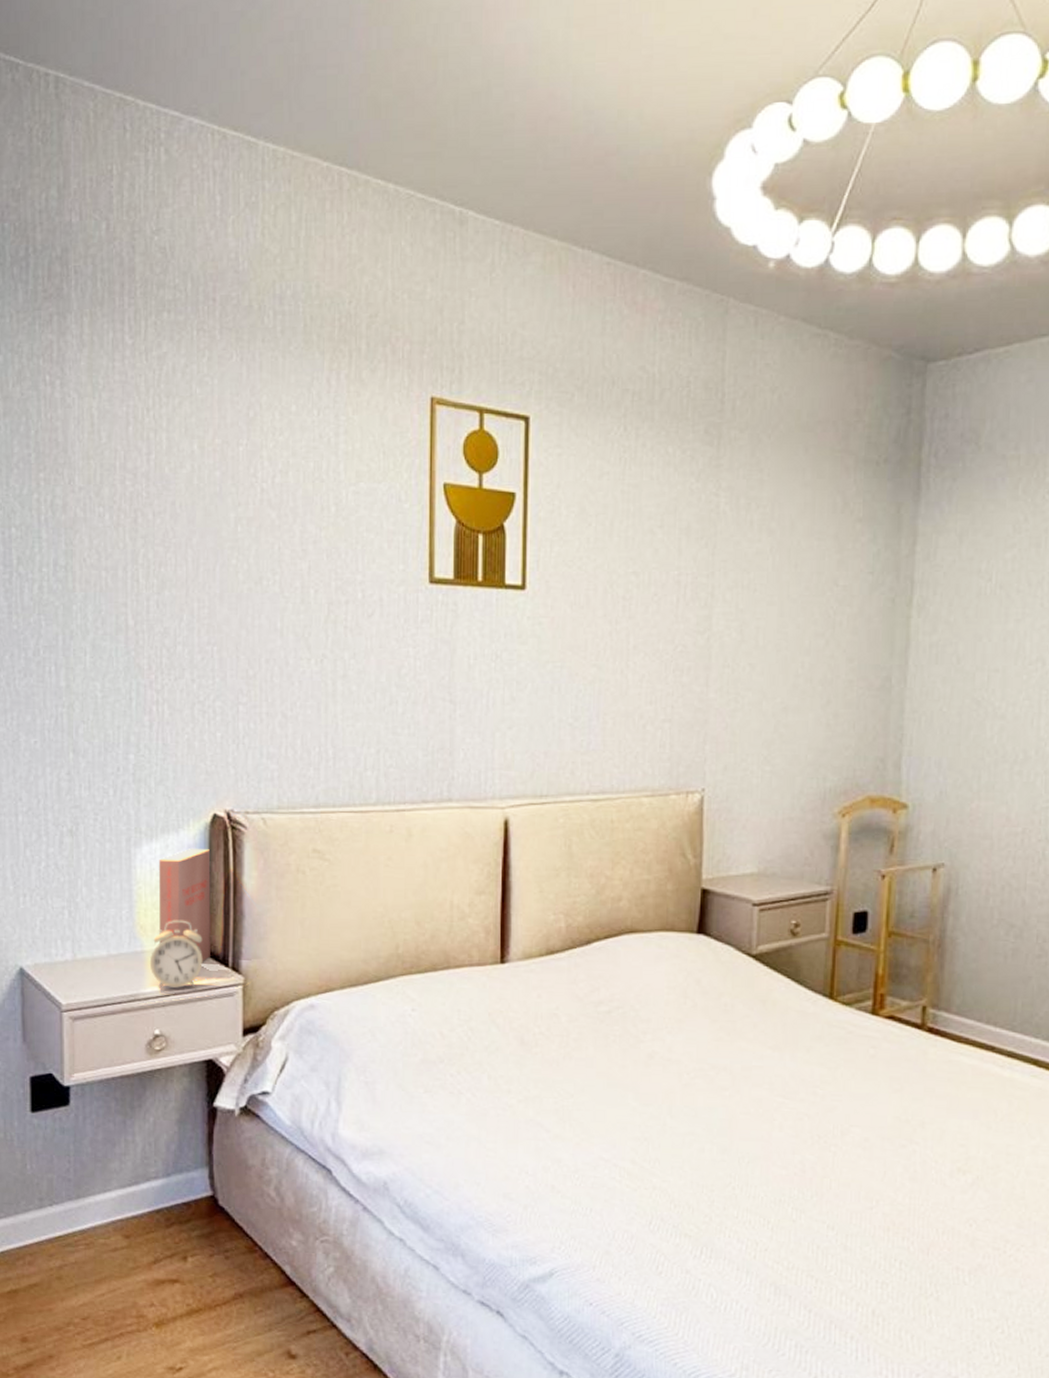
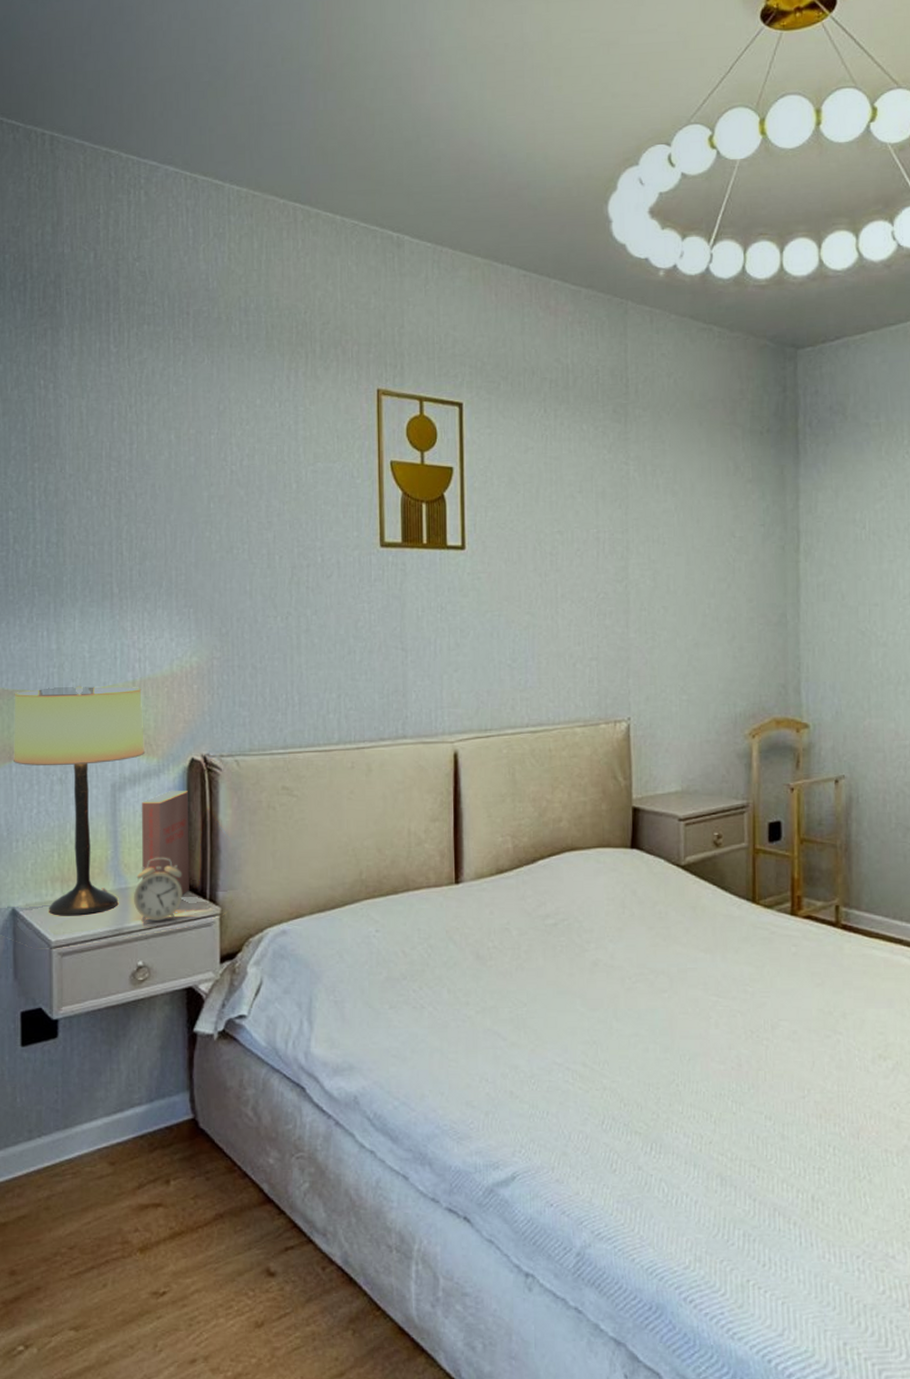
table lamp: none [19,729,163,978] -> present [14,686,145,915]

